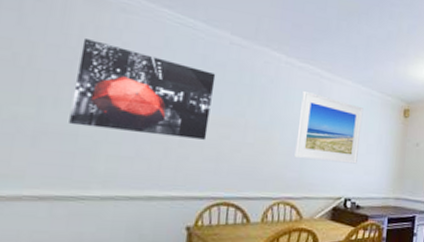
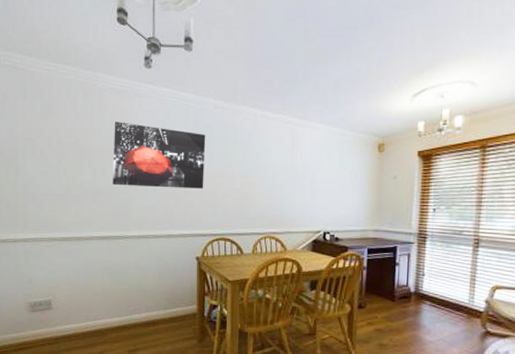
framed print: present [294,90,364,164] -> none [275,138,336,200]

